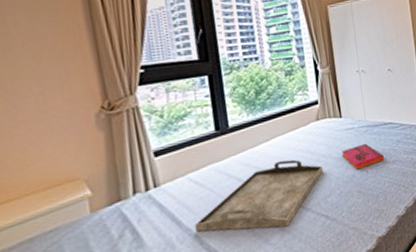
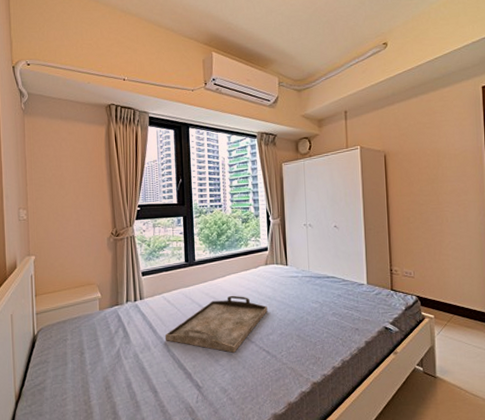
hardback book: present [342,143,384,170] -> none [285,292,324,316]

